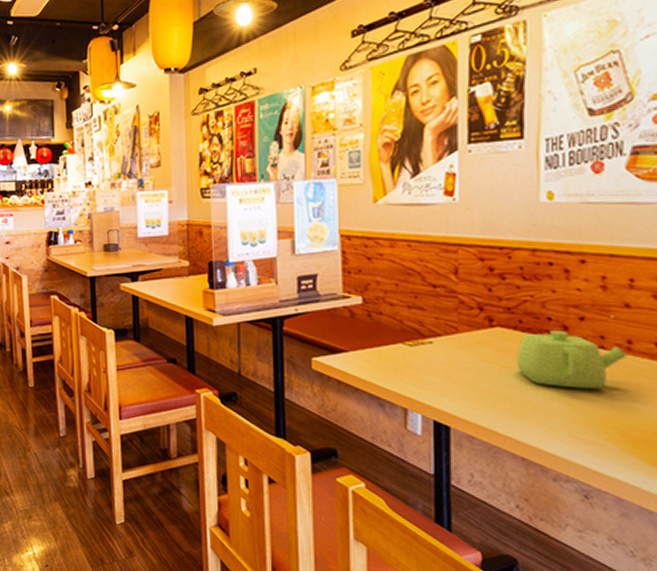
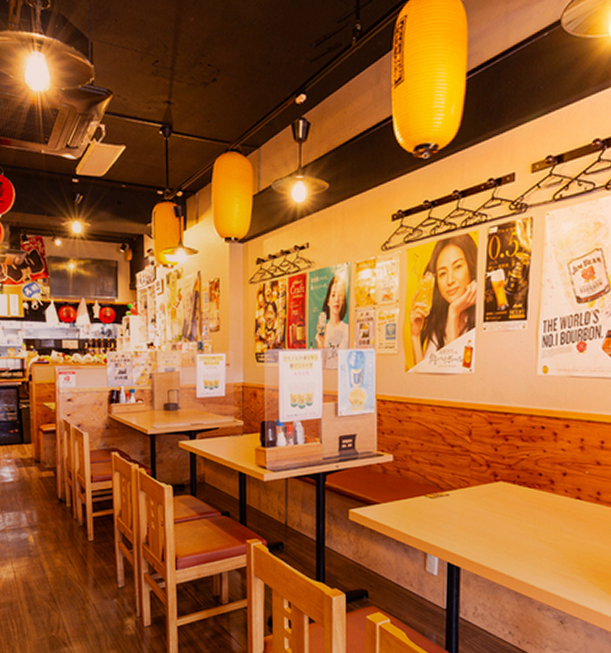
teapot: present [516,331,629,389] -> none [514,484,598,533]

